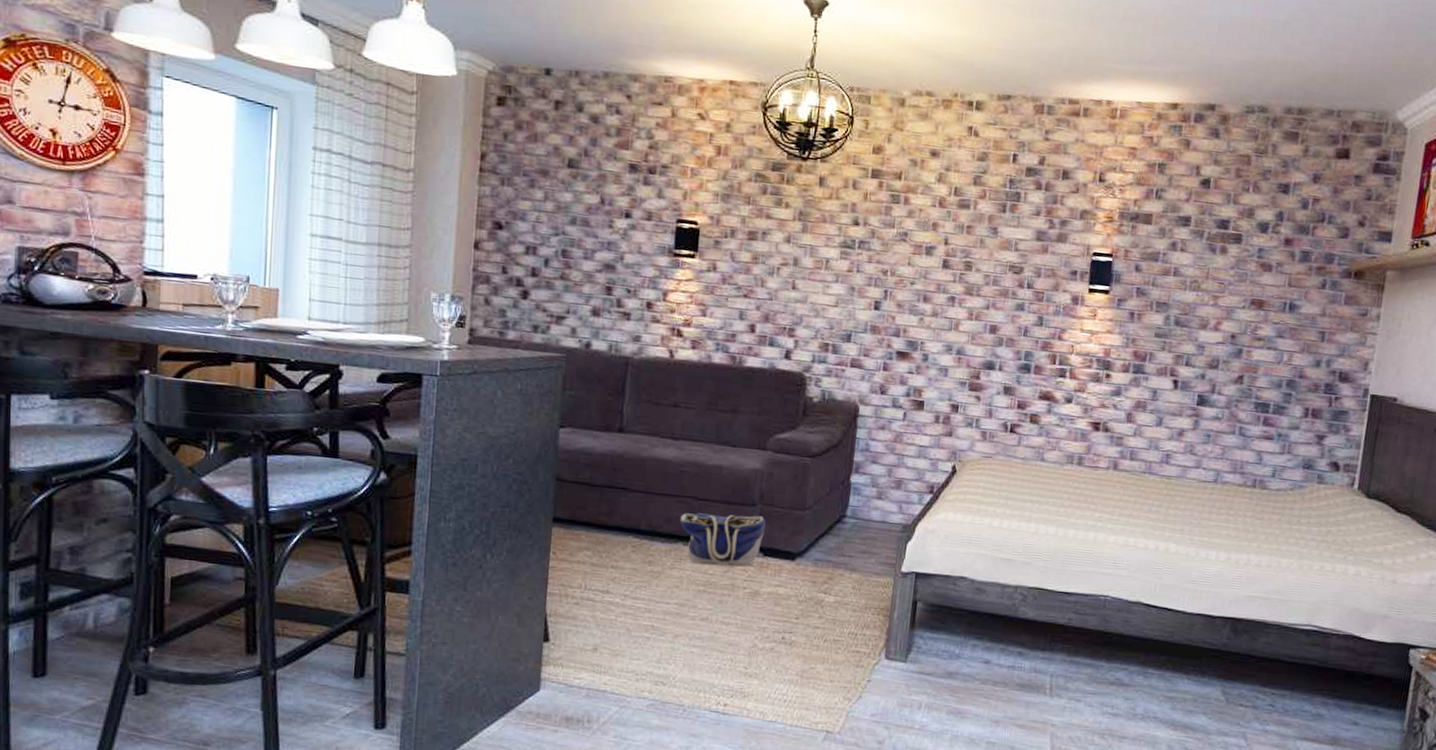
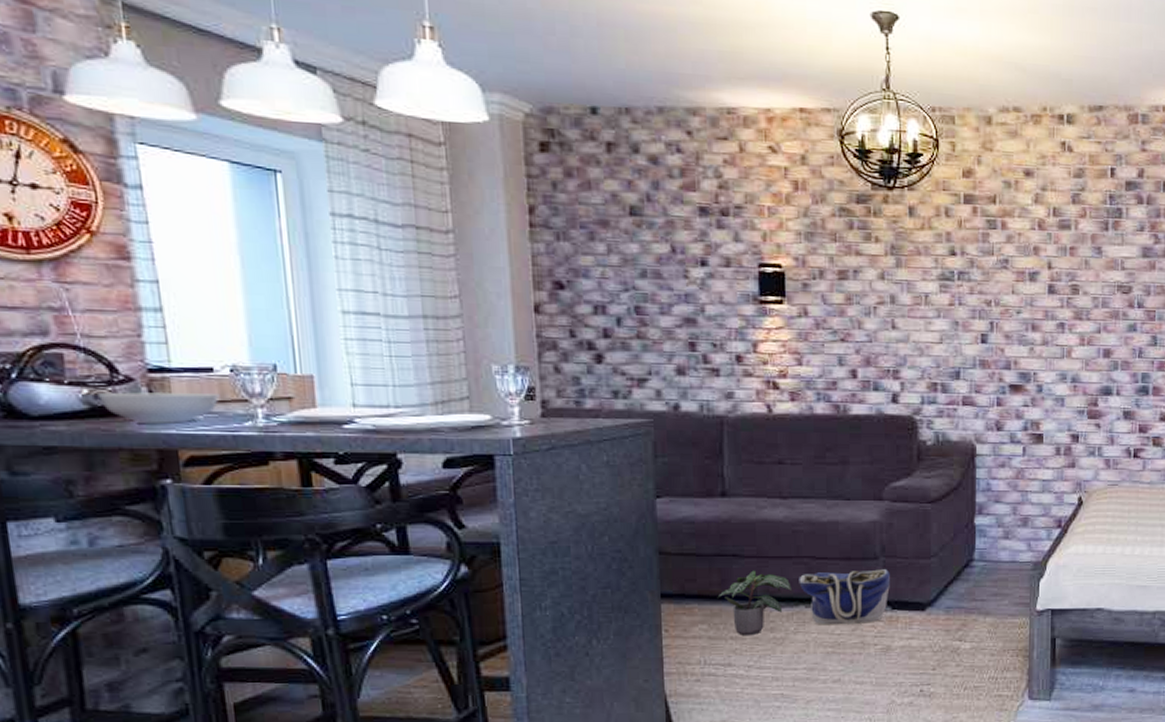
bowl: none [100,289,199,322] -> present [96,391,220,424]
potted plant: none [604,504,673,567] -> present [717,570,791,636]

